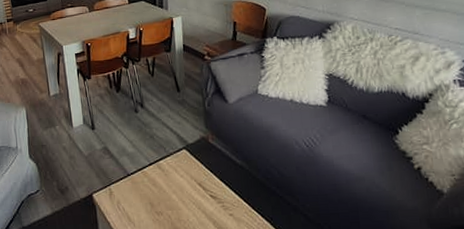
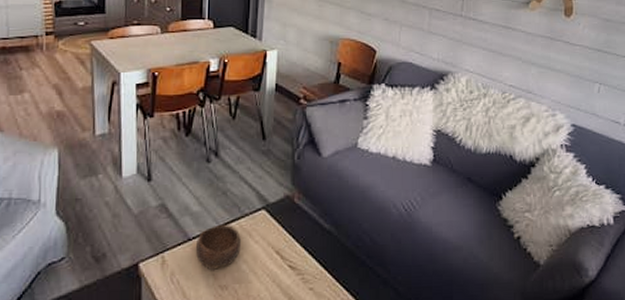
bowl: none [133,162,170,199] -> present [195,224,241,270]

